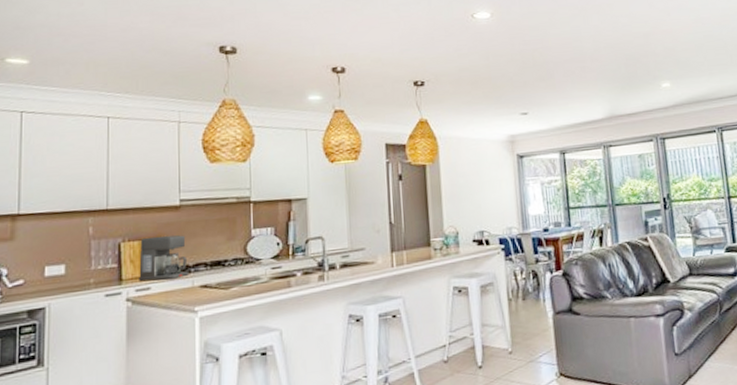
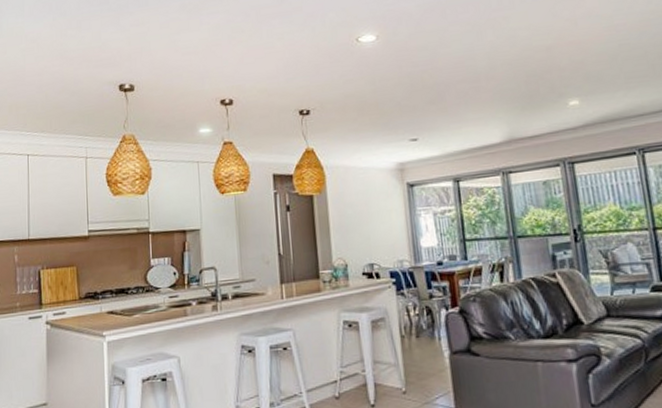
coffee maker: present [139,235,190,282] -> none [56,263,98,307]

